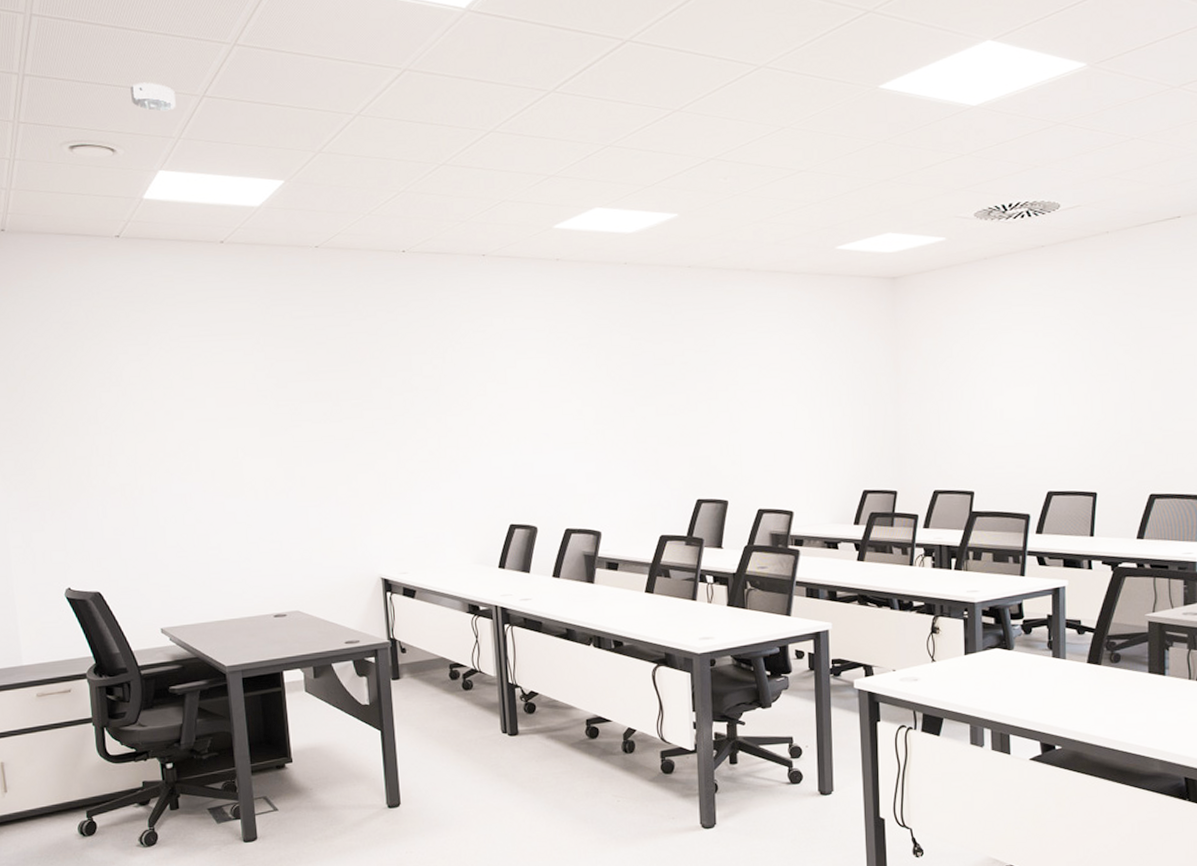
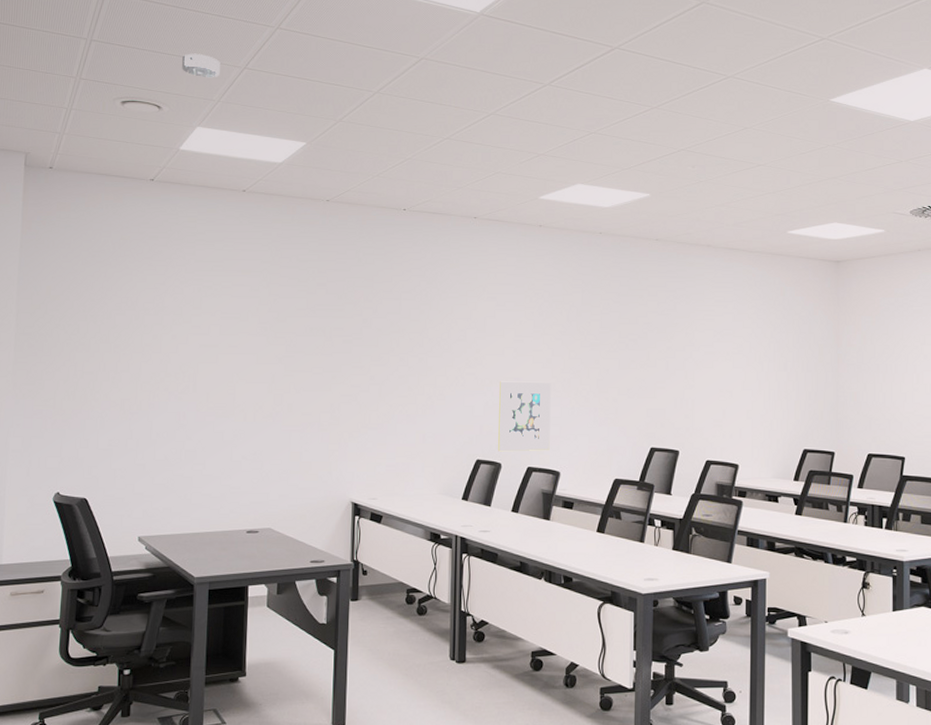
wall art: none [528,436,588,514] -> present [498,381,551,452]

